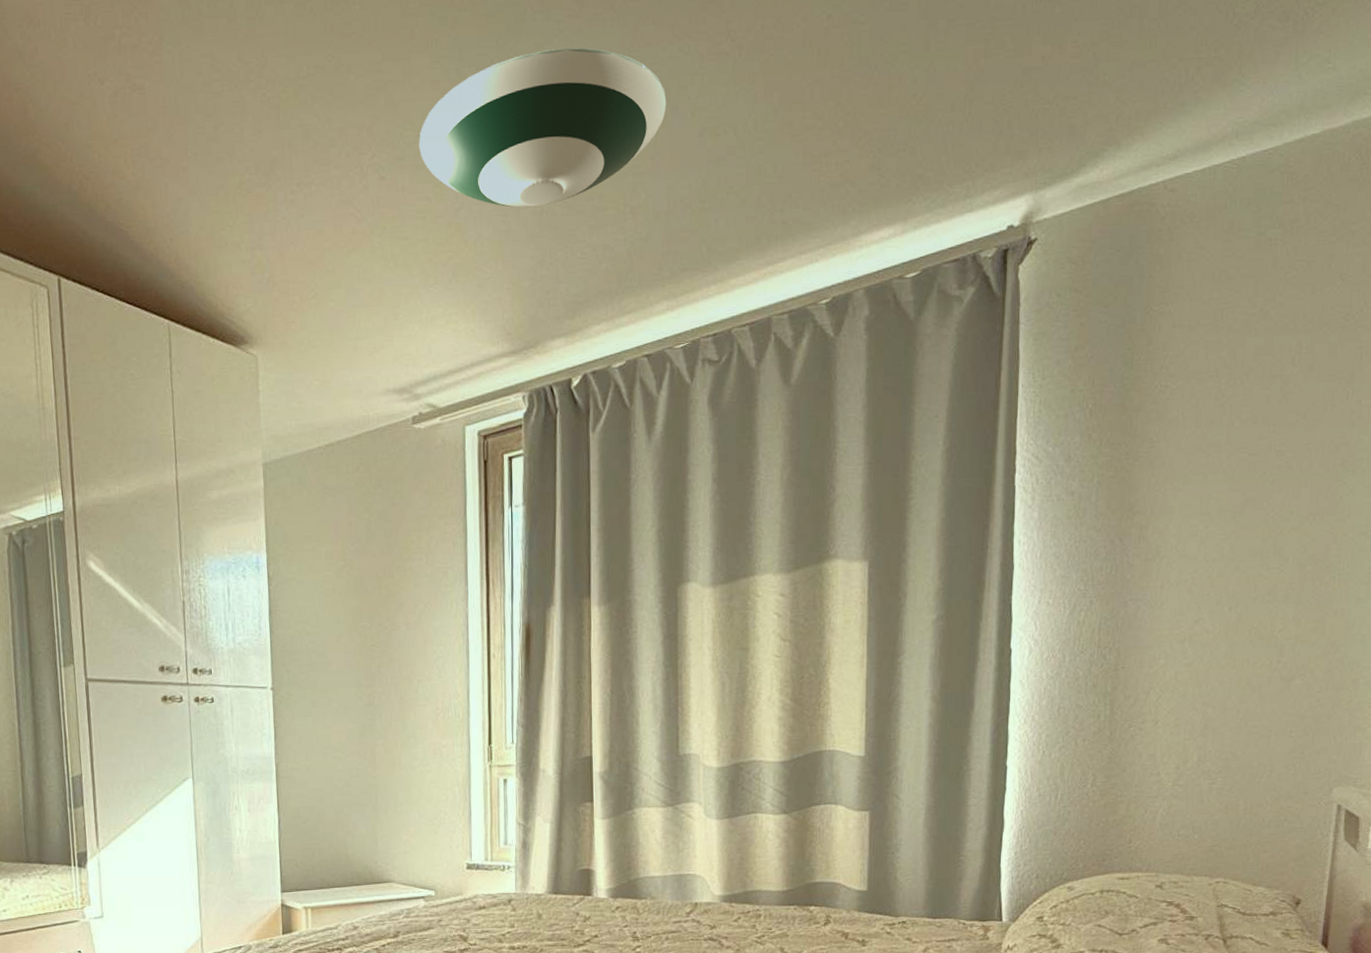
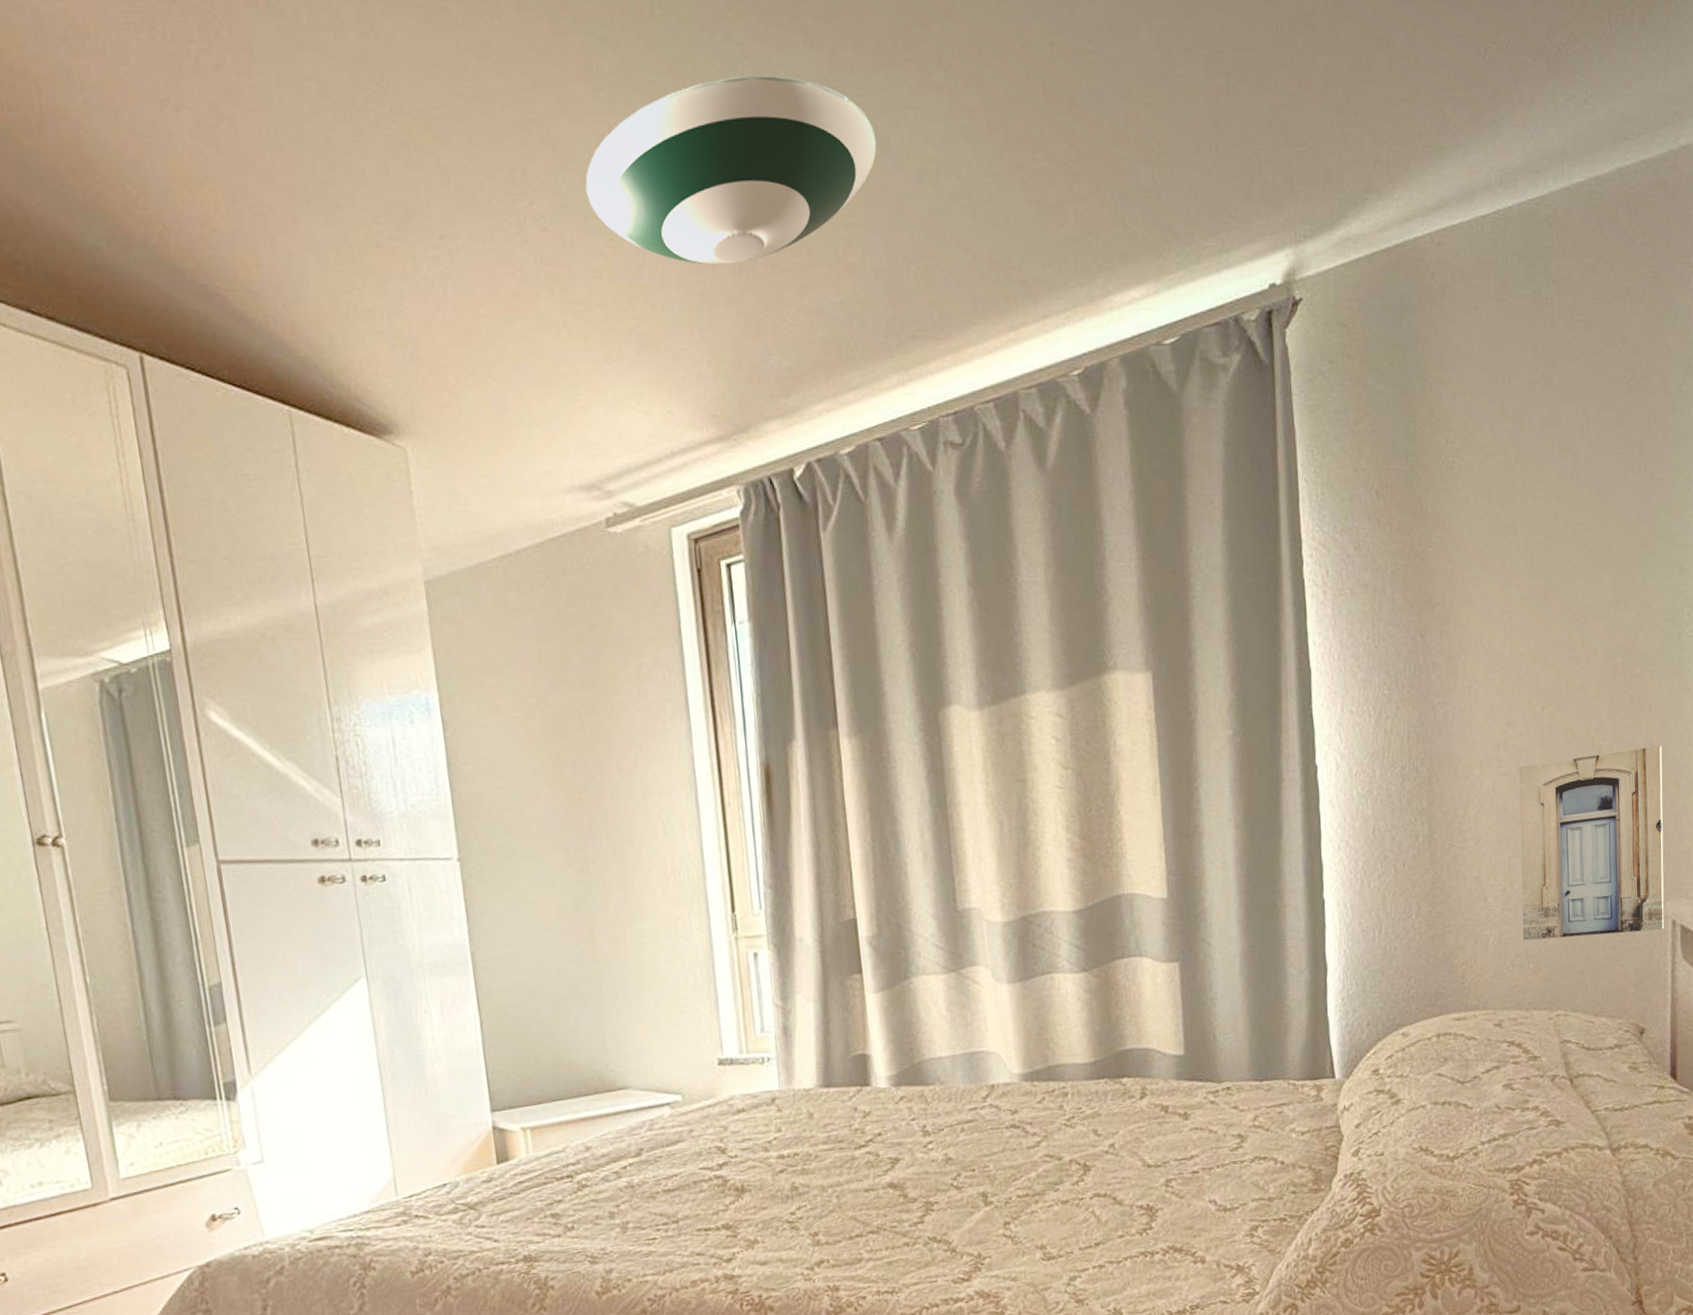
wall art: none [1190,647,1343,814] -> present [1518,745,1665,941]

